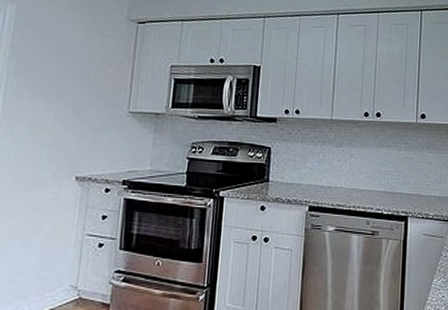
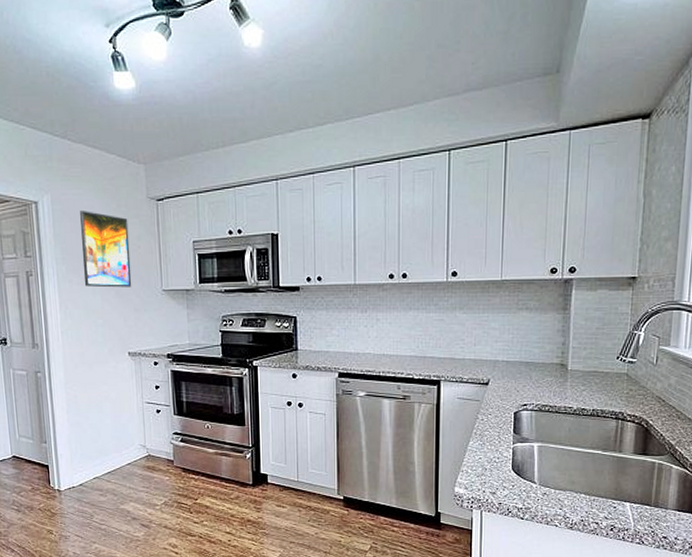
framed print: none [36,24,102,107] -> present [80,211,132,288]

